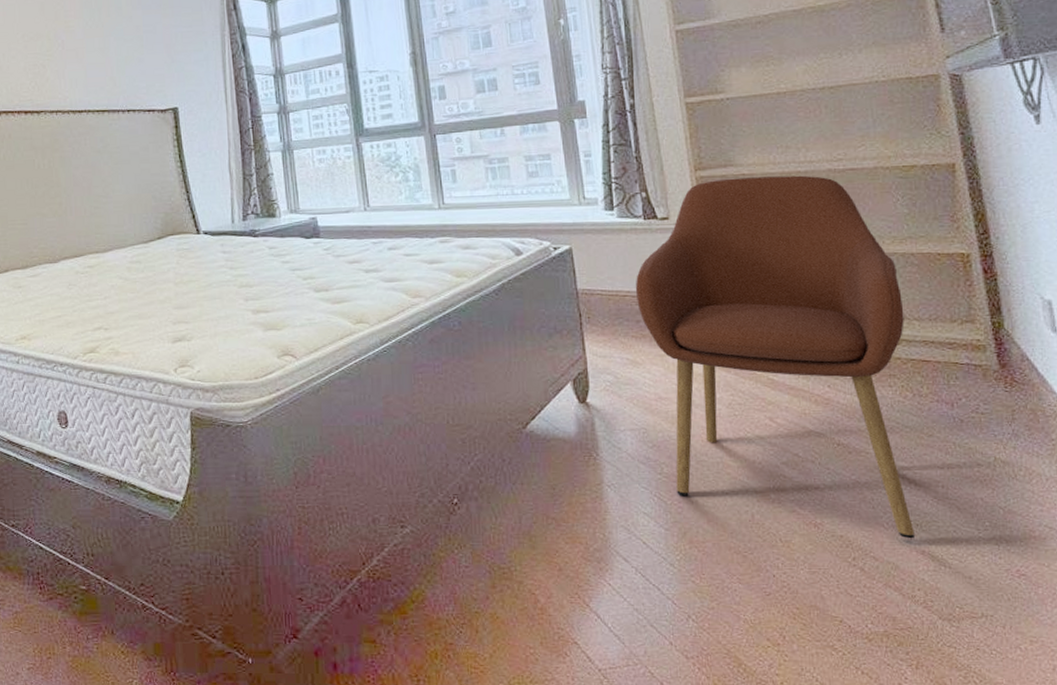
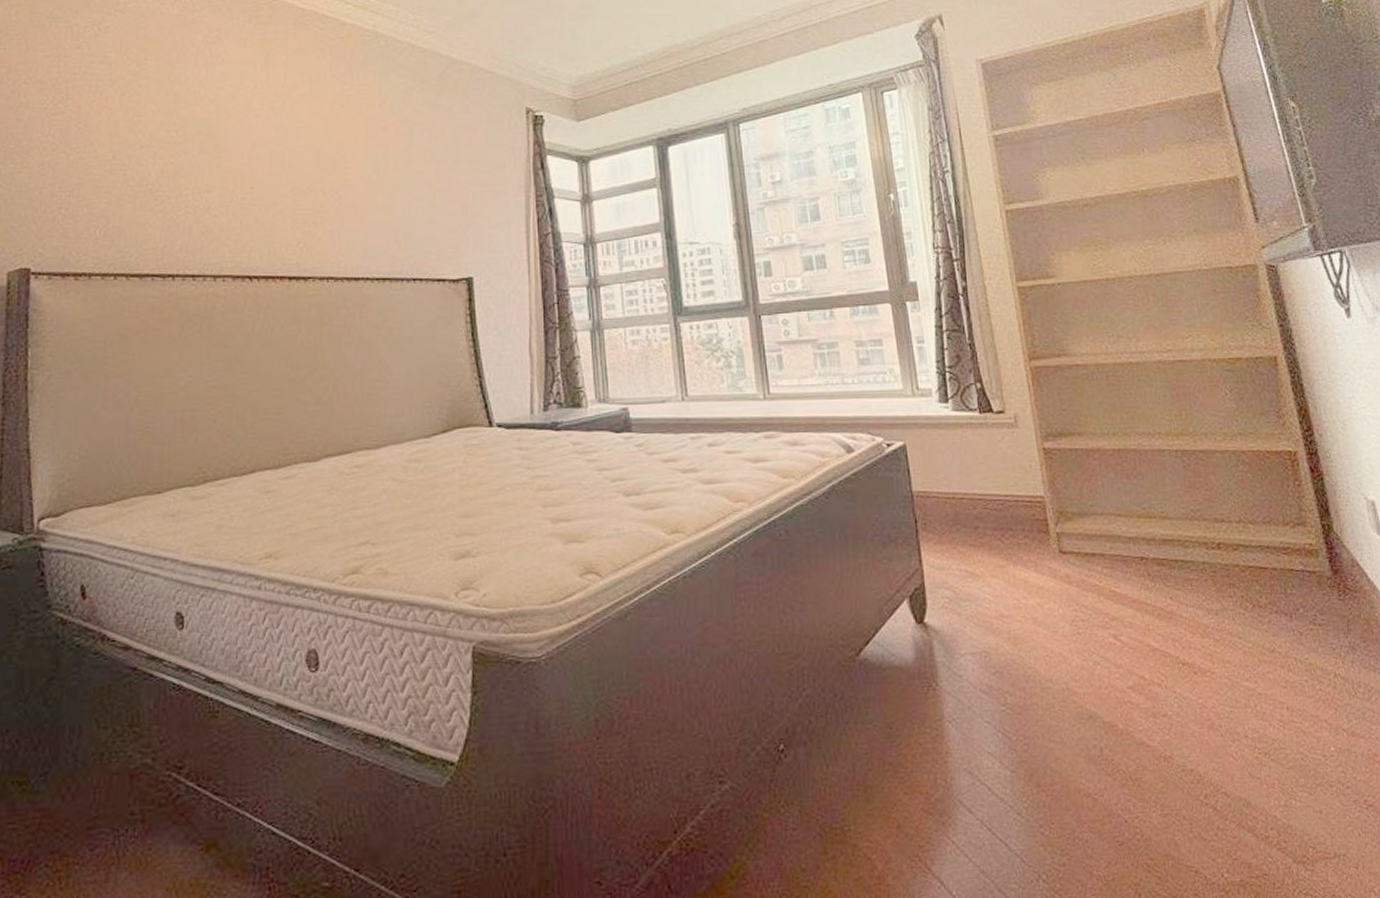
armchair: present [635,175,915,539] -> none [972,367,1264,770]

